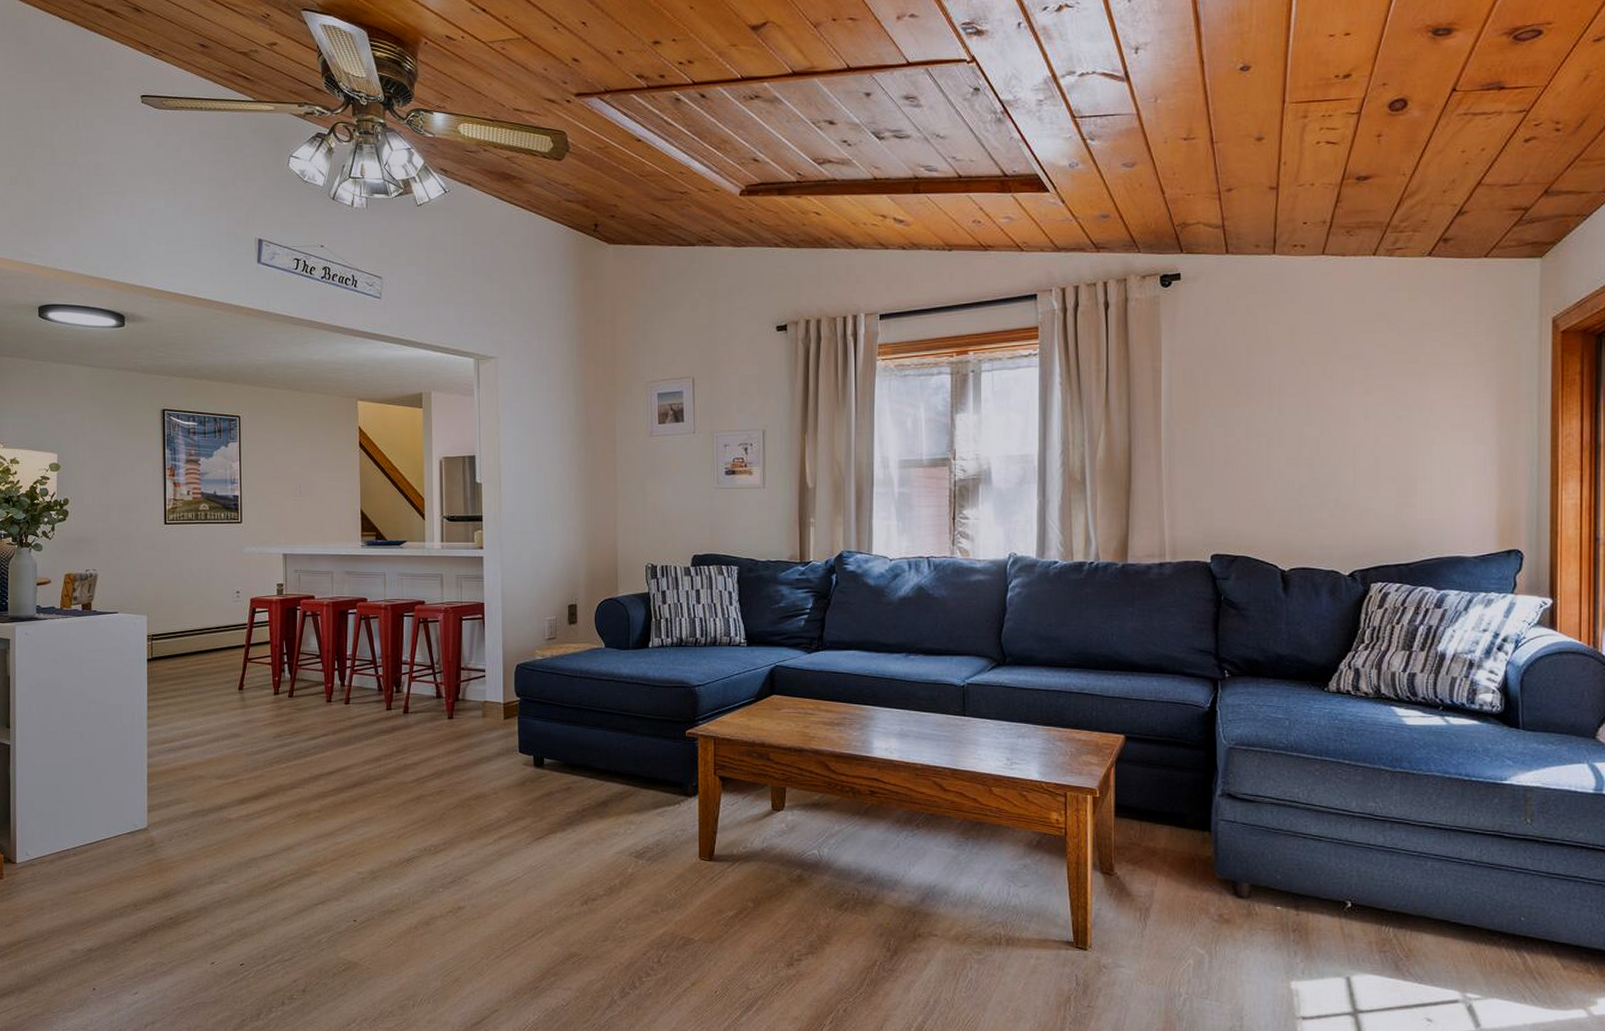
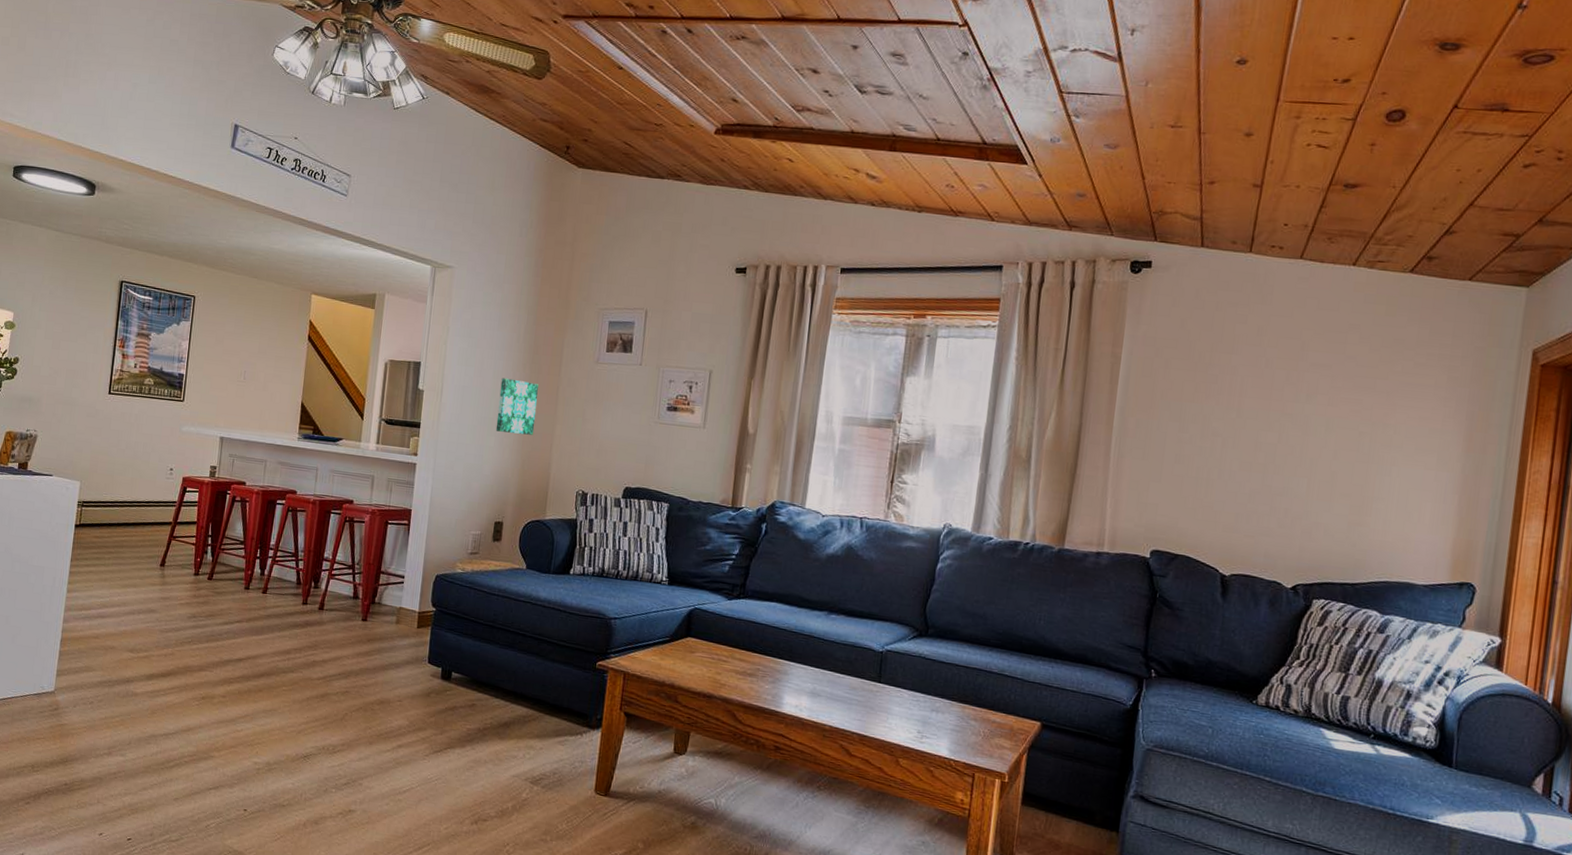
wall art: none [558,461,597,515] -> present [495,378,538,435]

